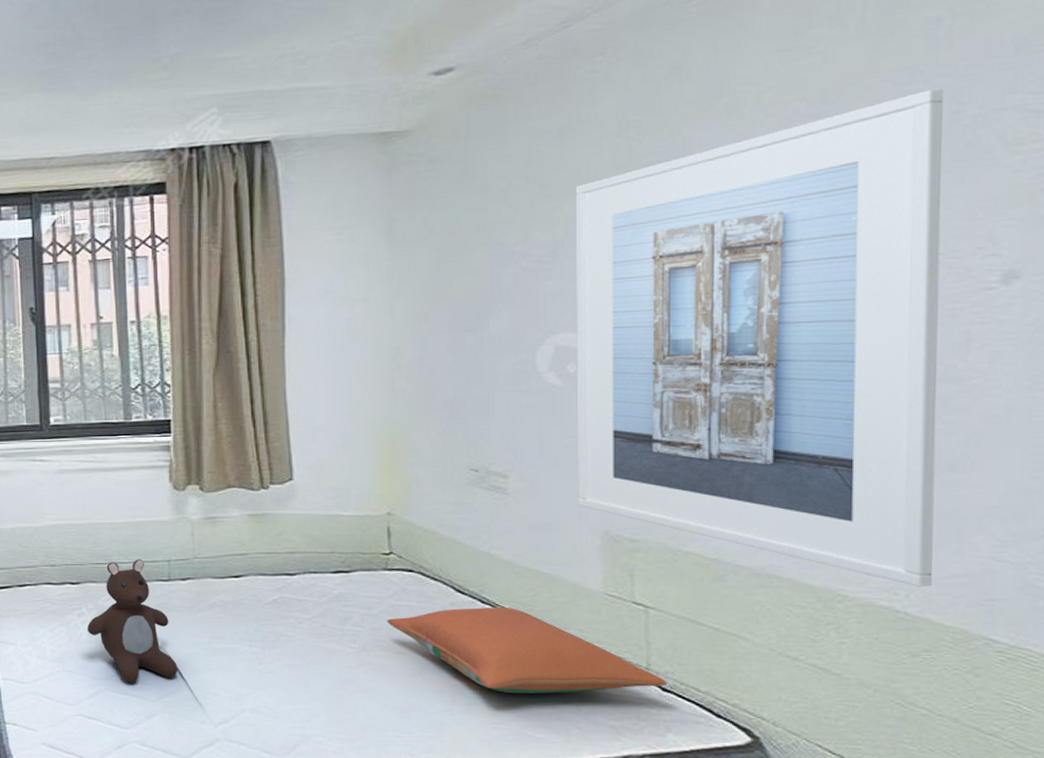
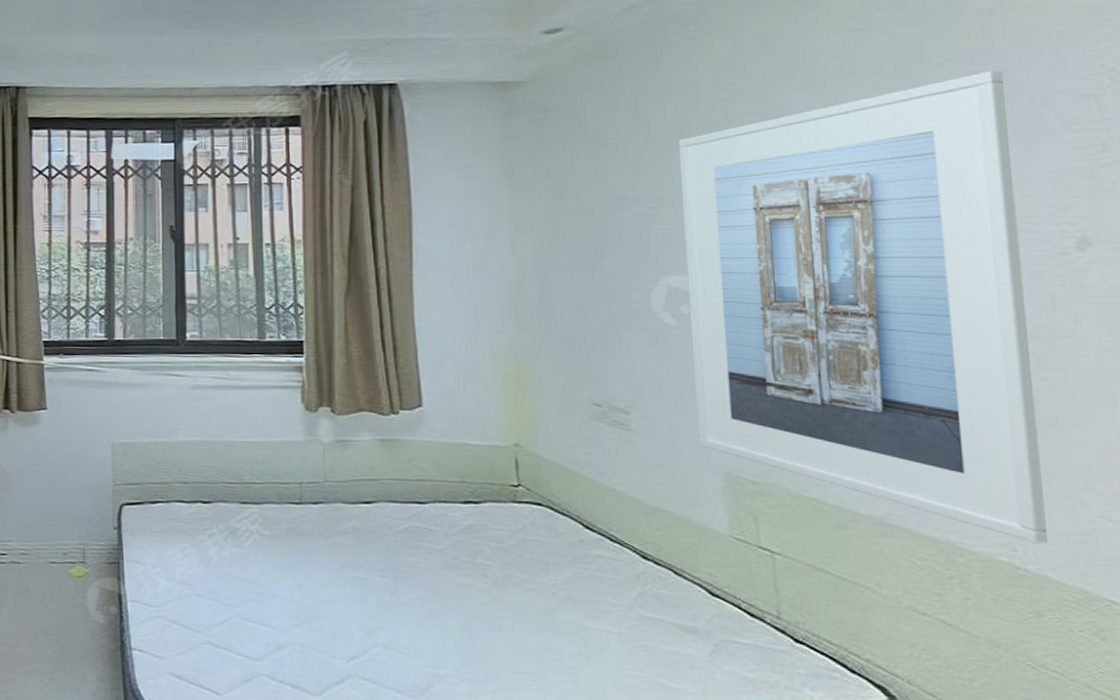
teddy bear: present [87,559,178,683] -> none [218,480,309,611]
pillow: present [386,606,667,694] -> none [517,545,799,641]

